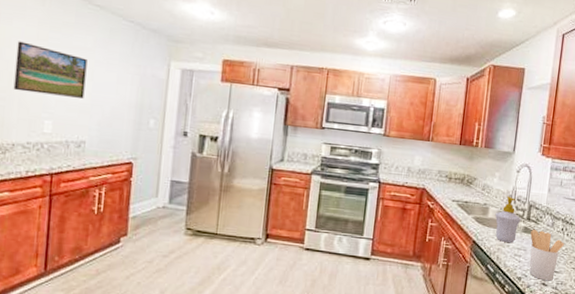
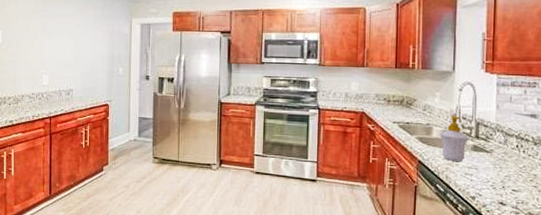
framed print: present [13,41,87,98] -> none [20,16,70,55]
utensil holder: present [529,229,564,281] -> none [481,147,521,201]

